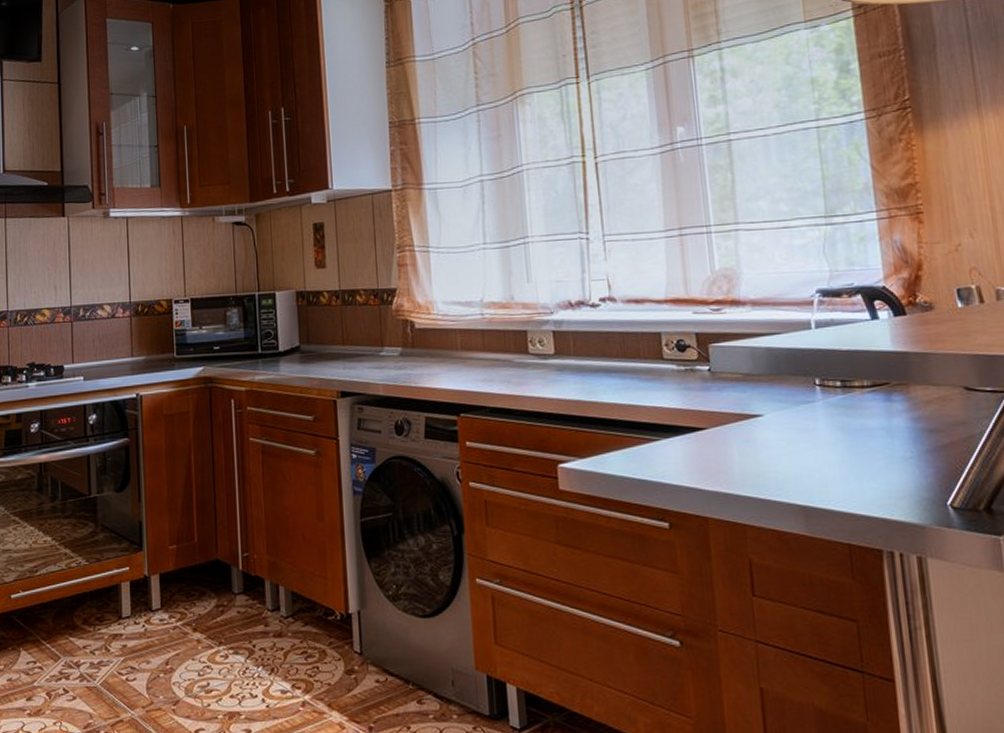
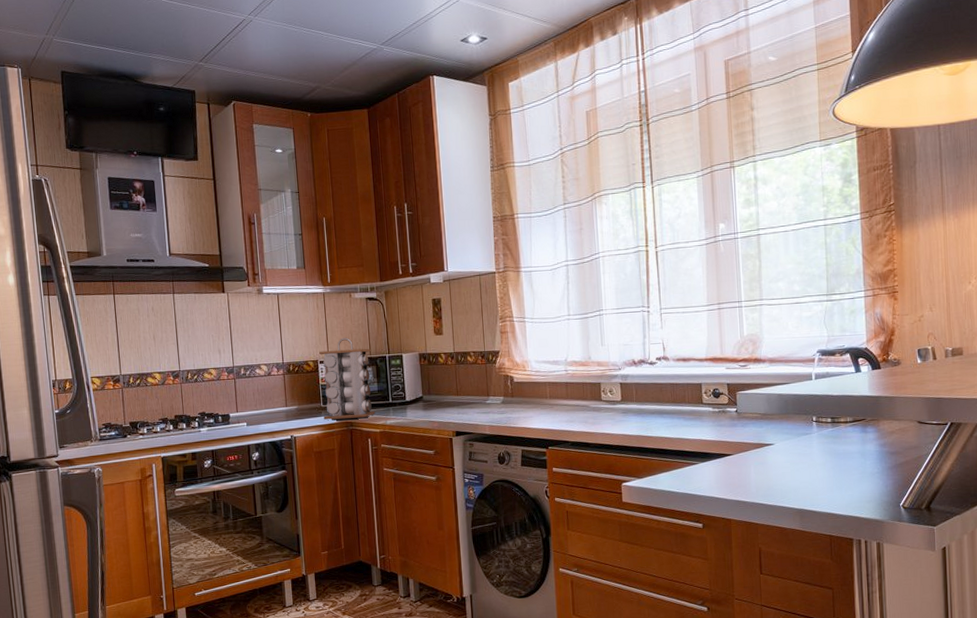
spice rack: none [174,271,241,375] -> present [319,337,375,421]

